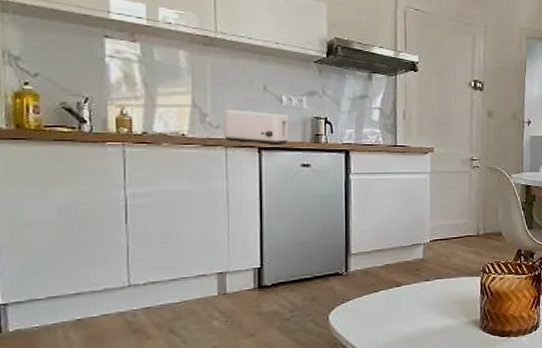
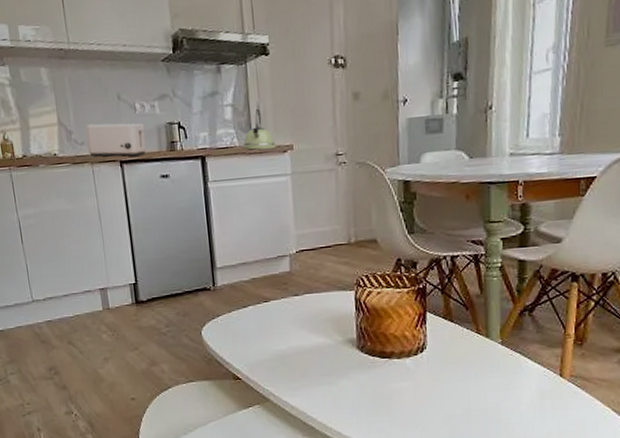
kettle: none [387,114,419,150] -> present [242,108,277,151]

